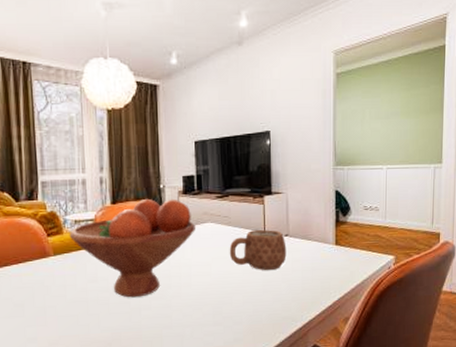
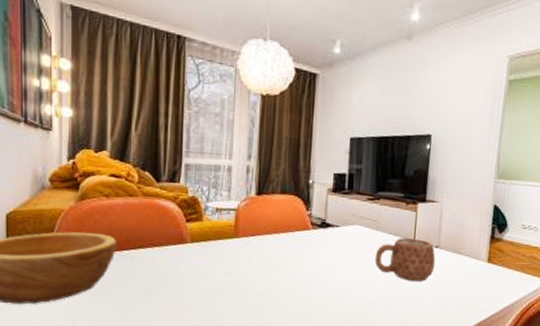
fruit bowl: present [69,199,195,298] -> none [209,194,342,295]

